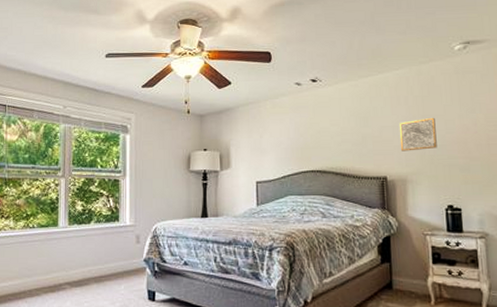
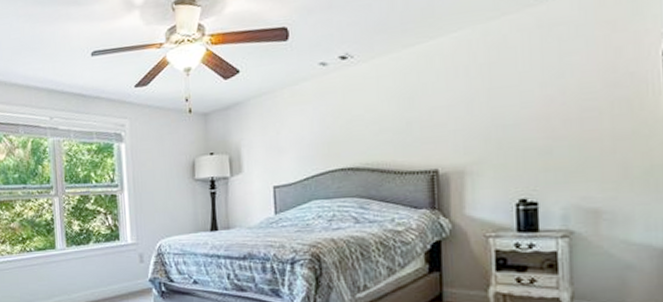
wall art: present [398,117,437,151] -> none [455,89,508,137]

